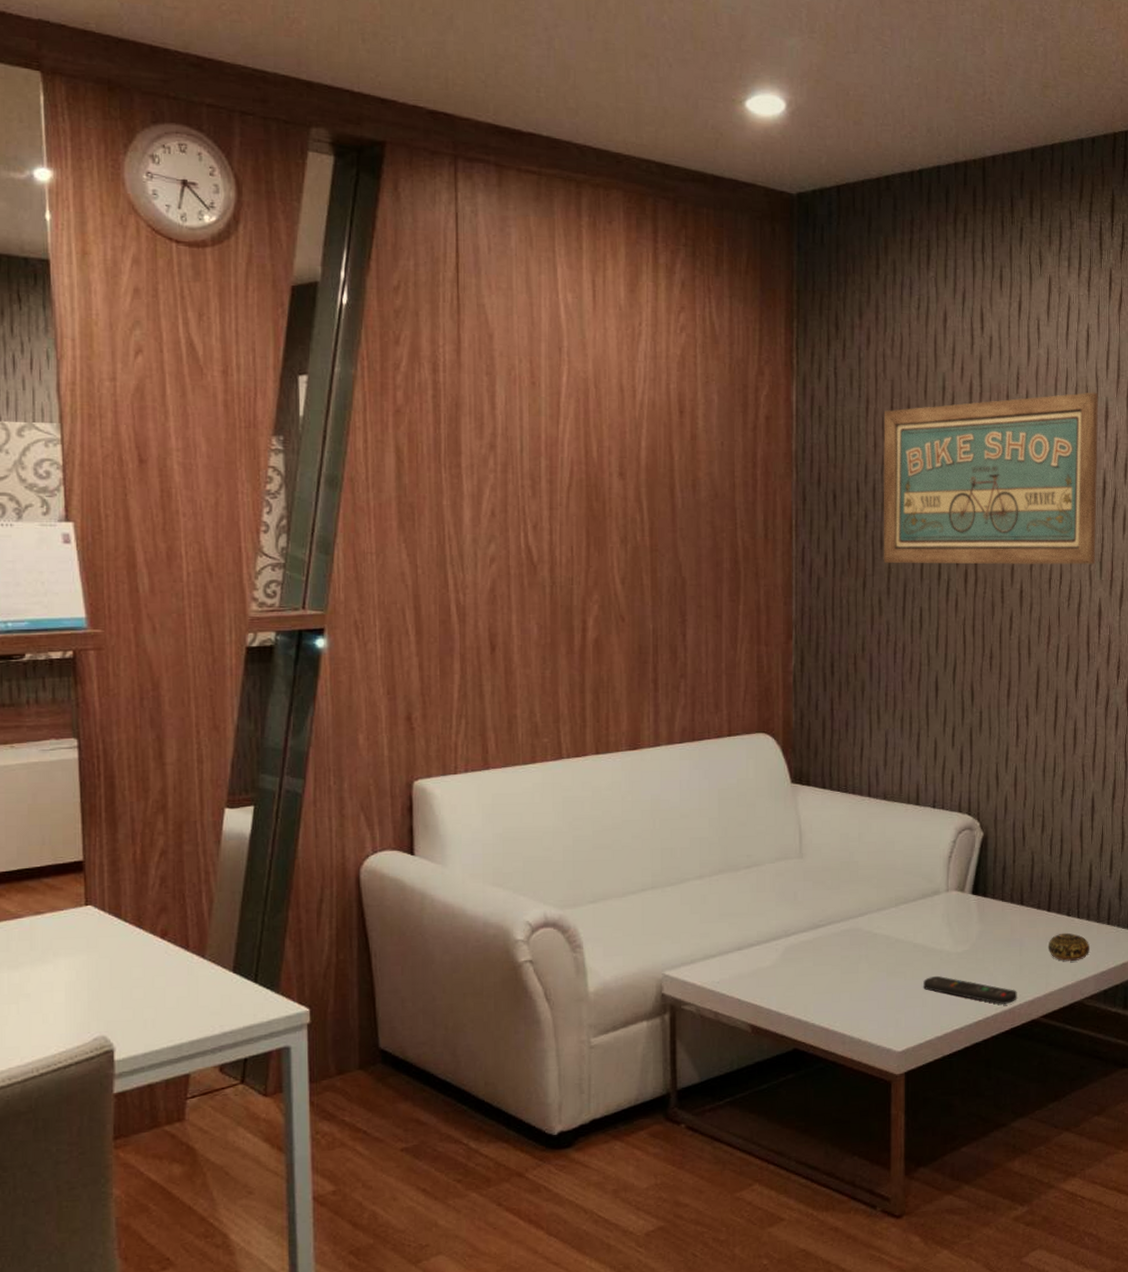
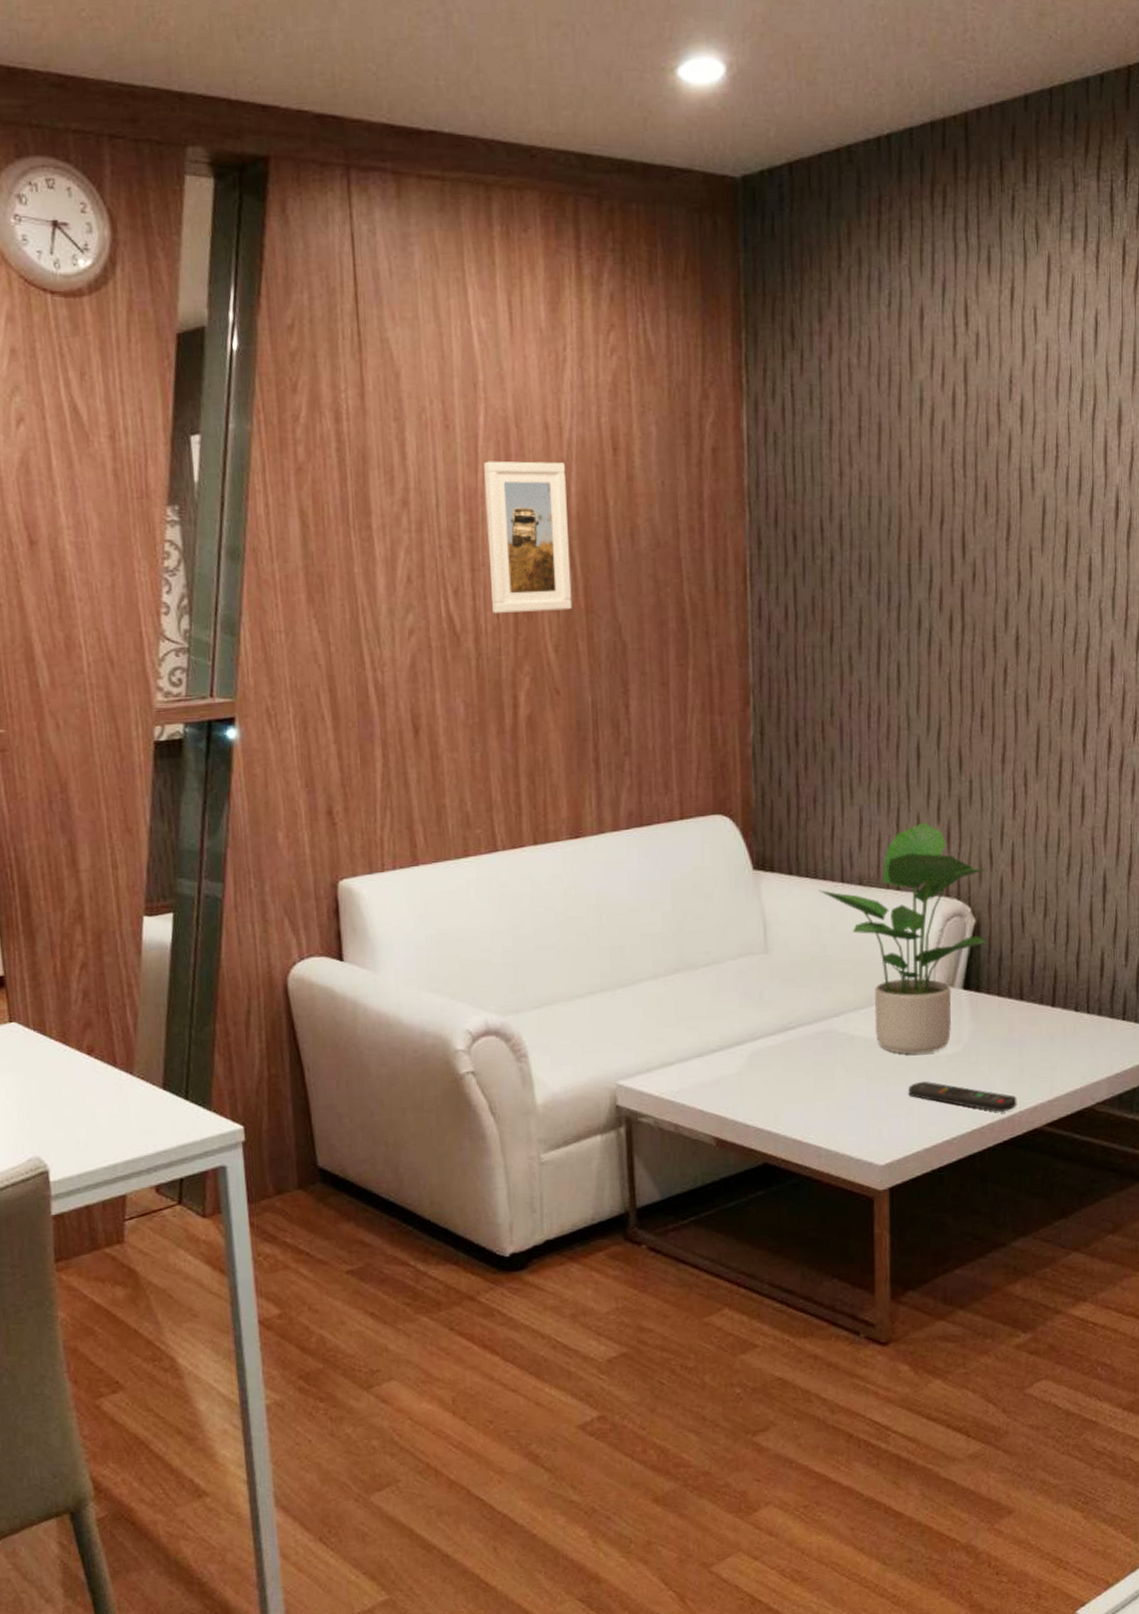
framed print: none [565,415,639,548] -> present [484,461,573,613]
potted plant: none [848,746,993,952] -> present [818,822,987,1055]
wall art: present [883,392,1099,565] -> none [850,392,1110,613]
decorative ball: present [1048,932,1089,961] -> none [1052,1030,1101,1062]

